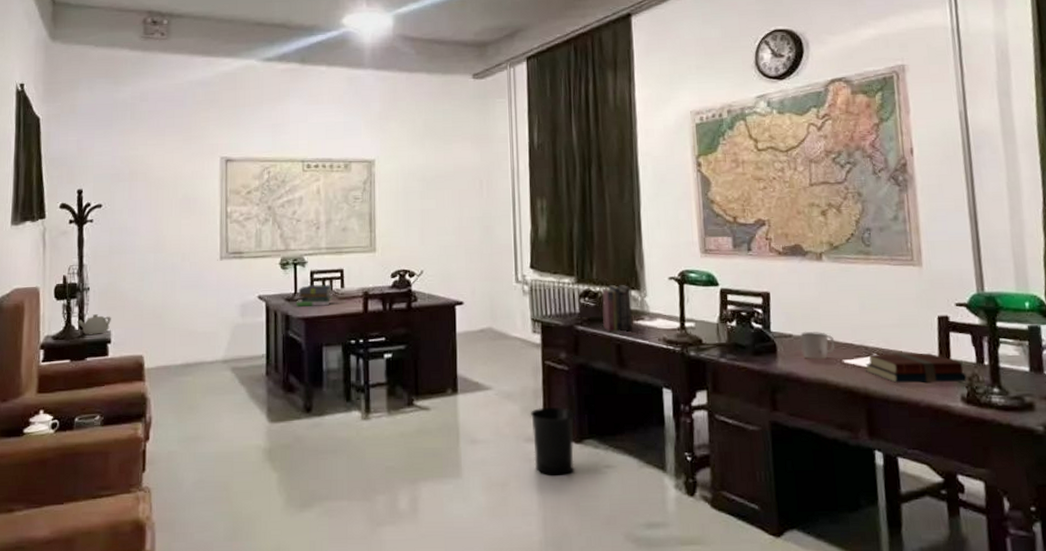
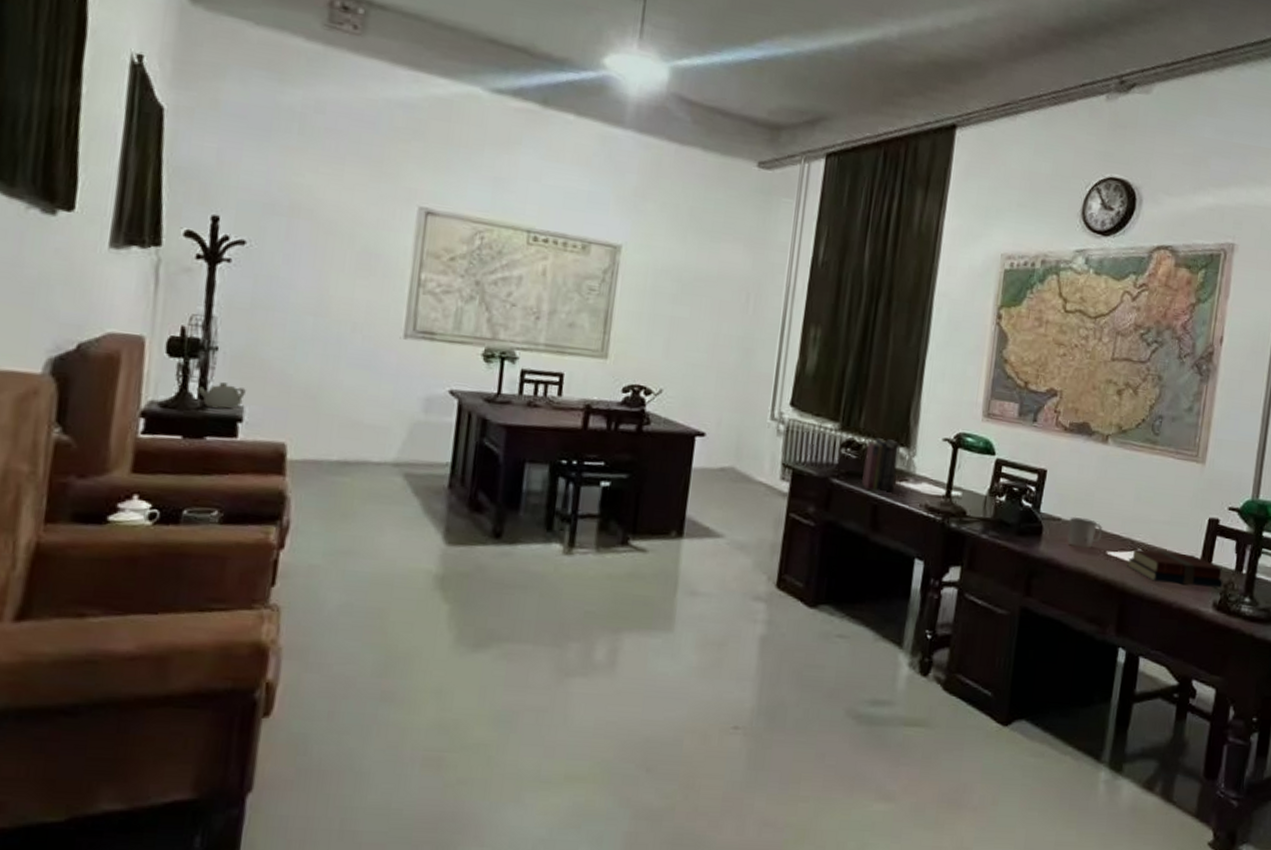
books: present [296,285,333,307] -> none [497,386,547,415]
waste bin: present [530,408,576,475] -> none [759,564,815,641]

